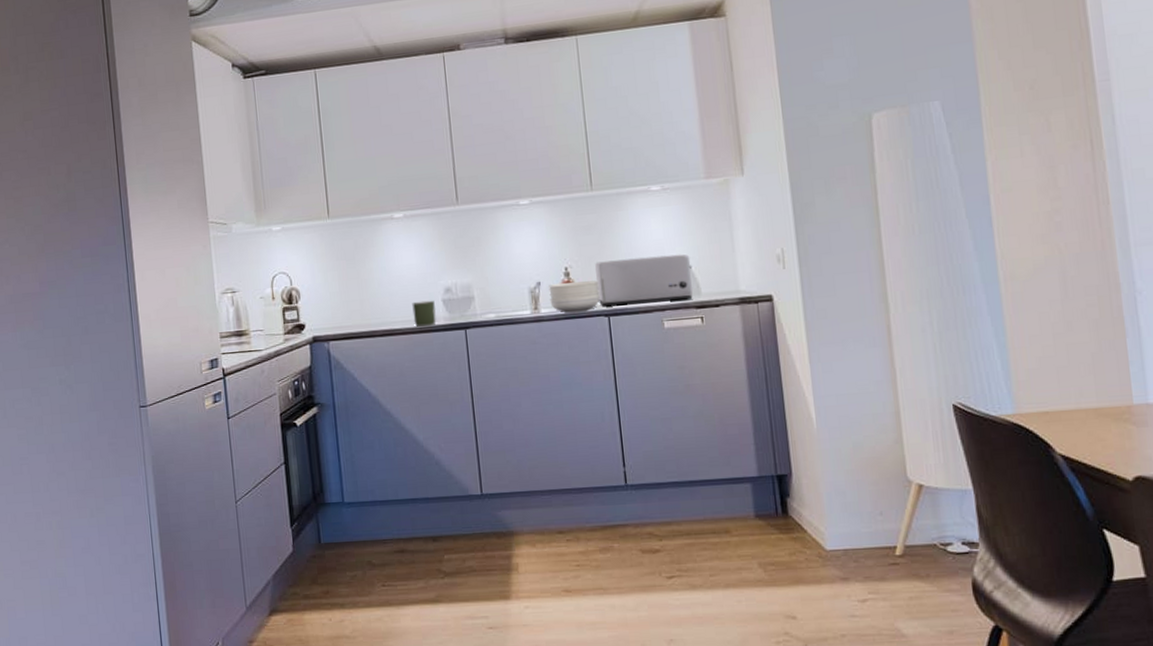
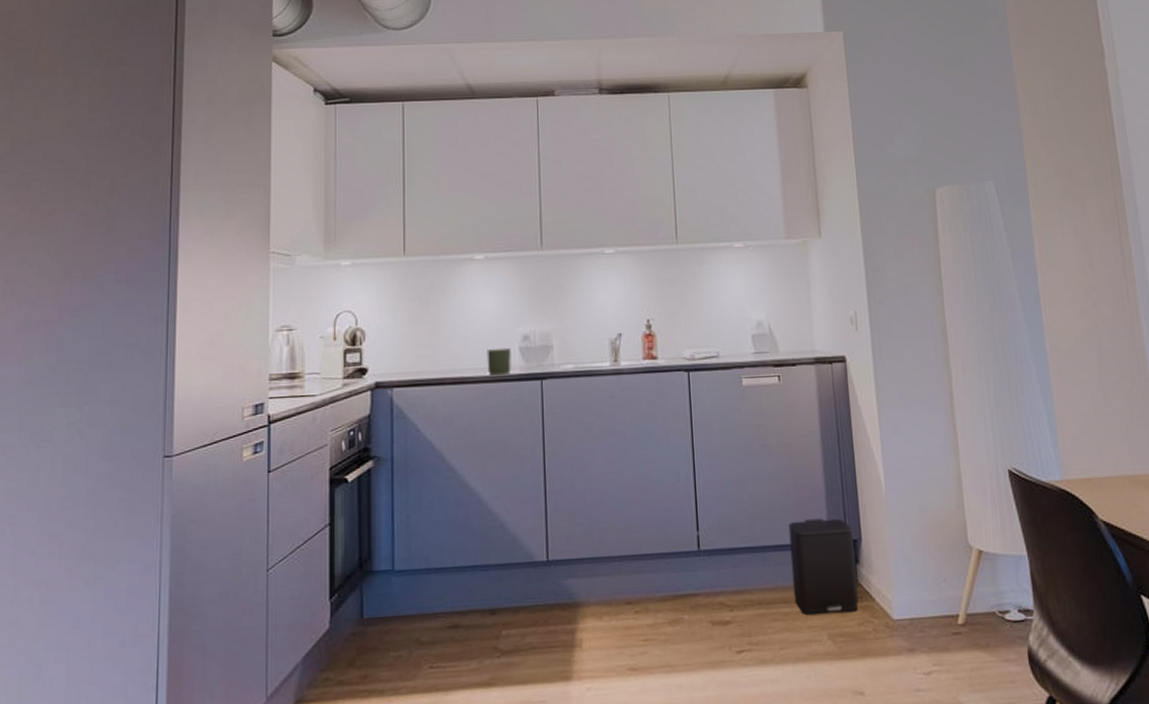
bowl: present [548,280,600,314] -> none [630,334,681,368]
toaster: present [595,254,693,307] -> none [677,311,771,362]
pedal bin: none [715,454,790,546] -> present [788,518,859,616]

